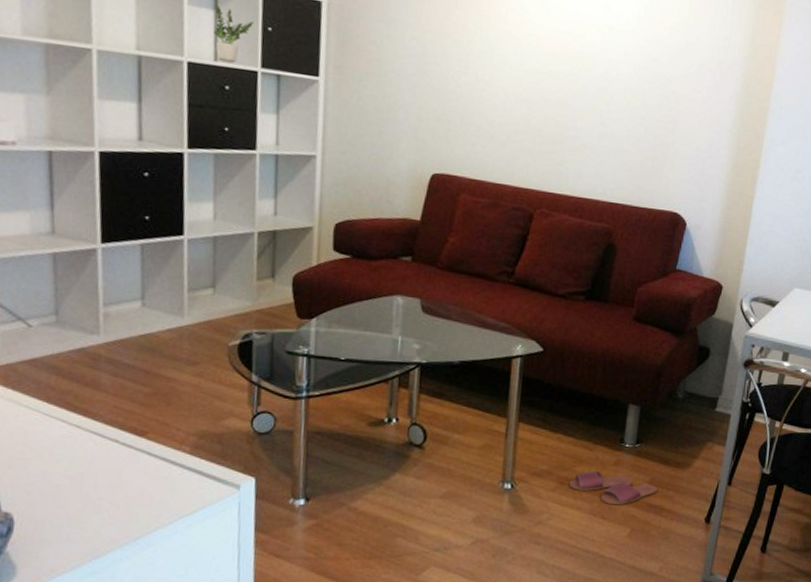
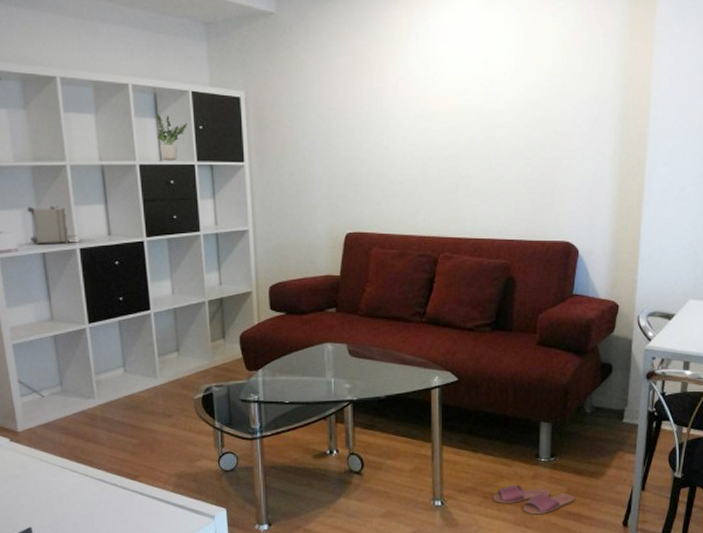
decorative box: none [33,92,97,143] -> present [27,206,77,245]

